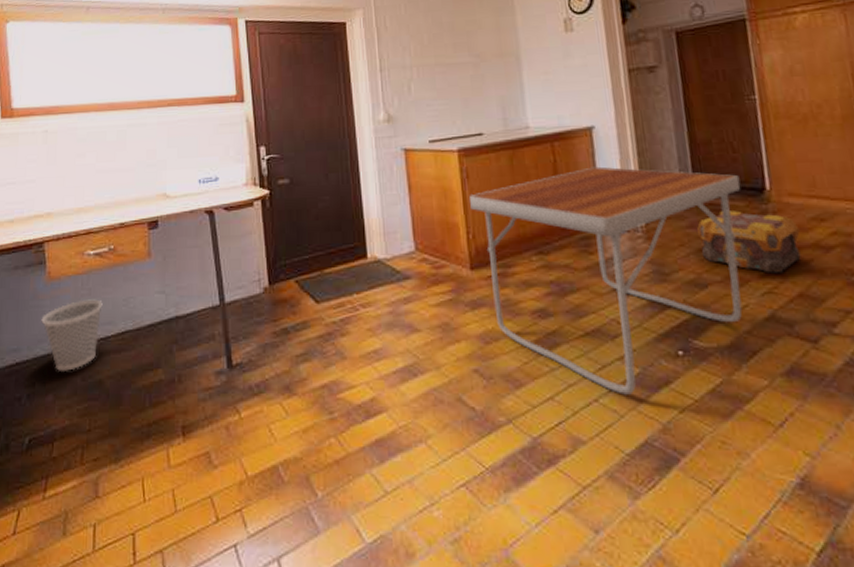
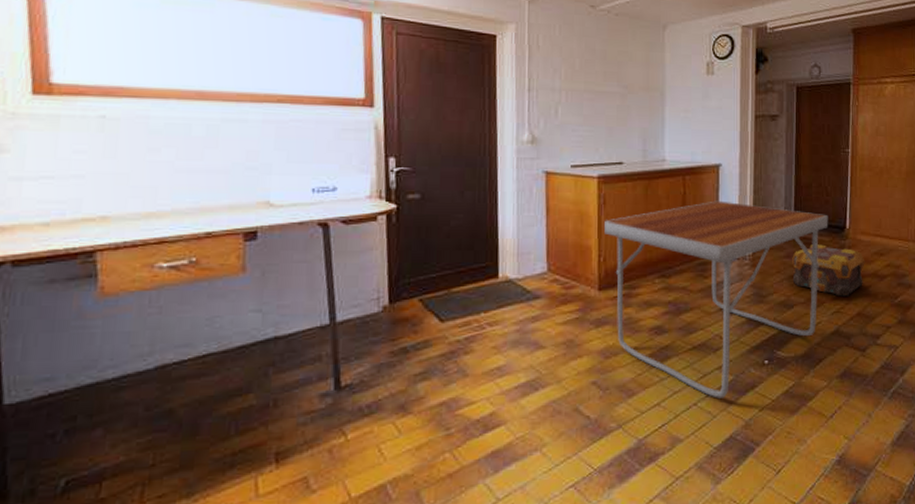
wastebasket: present [41,299,103,371] -> none [88,318,178,401]

